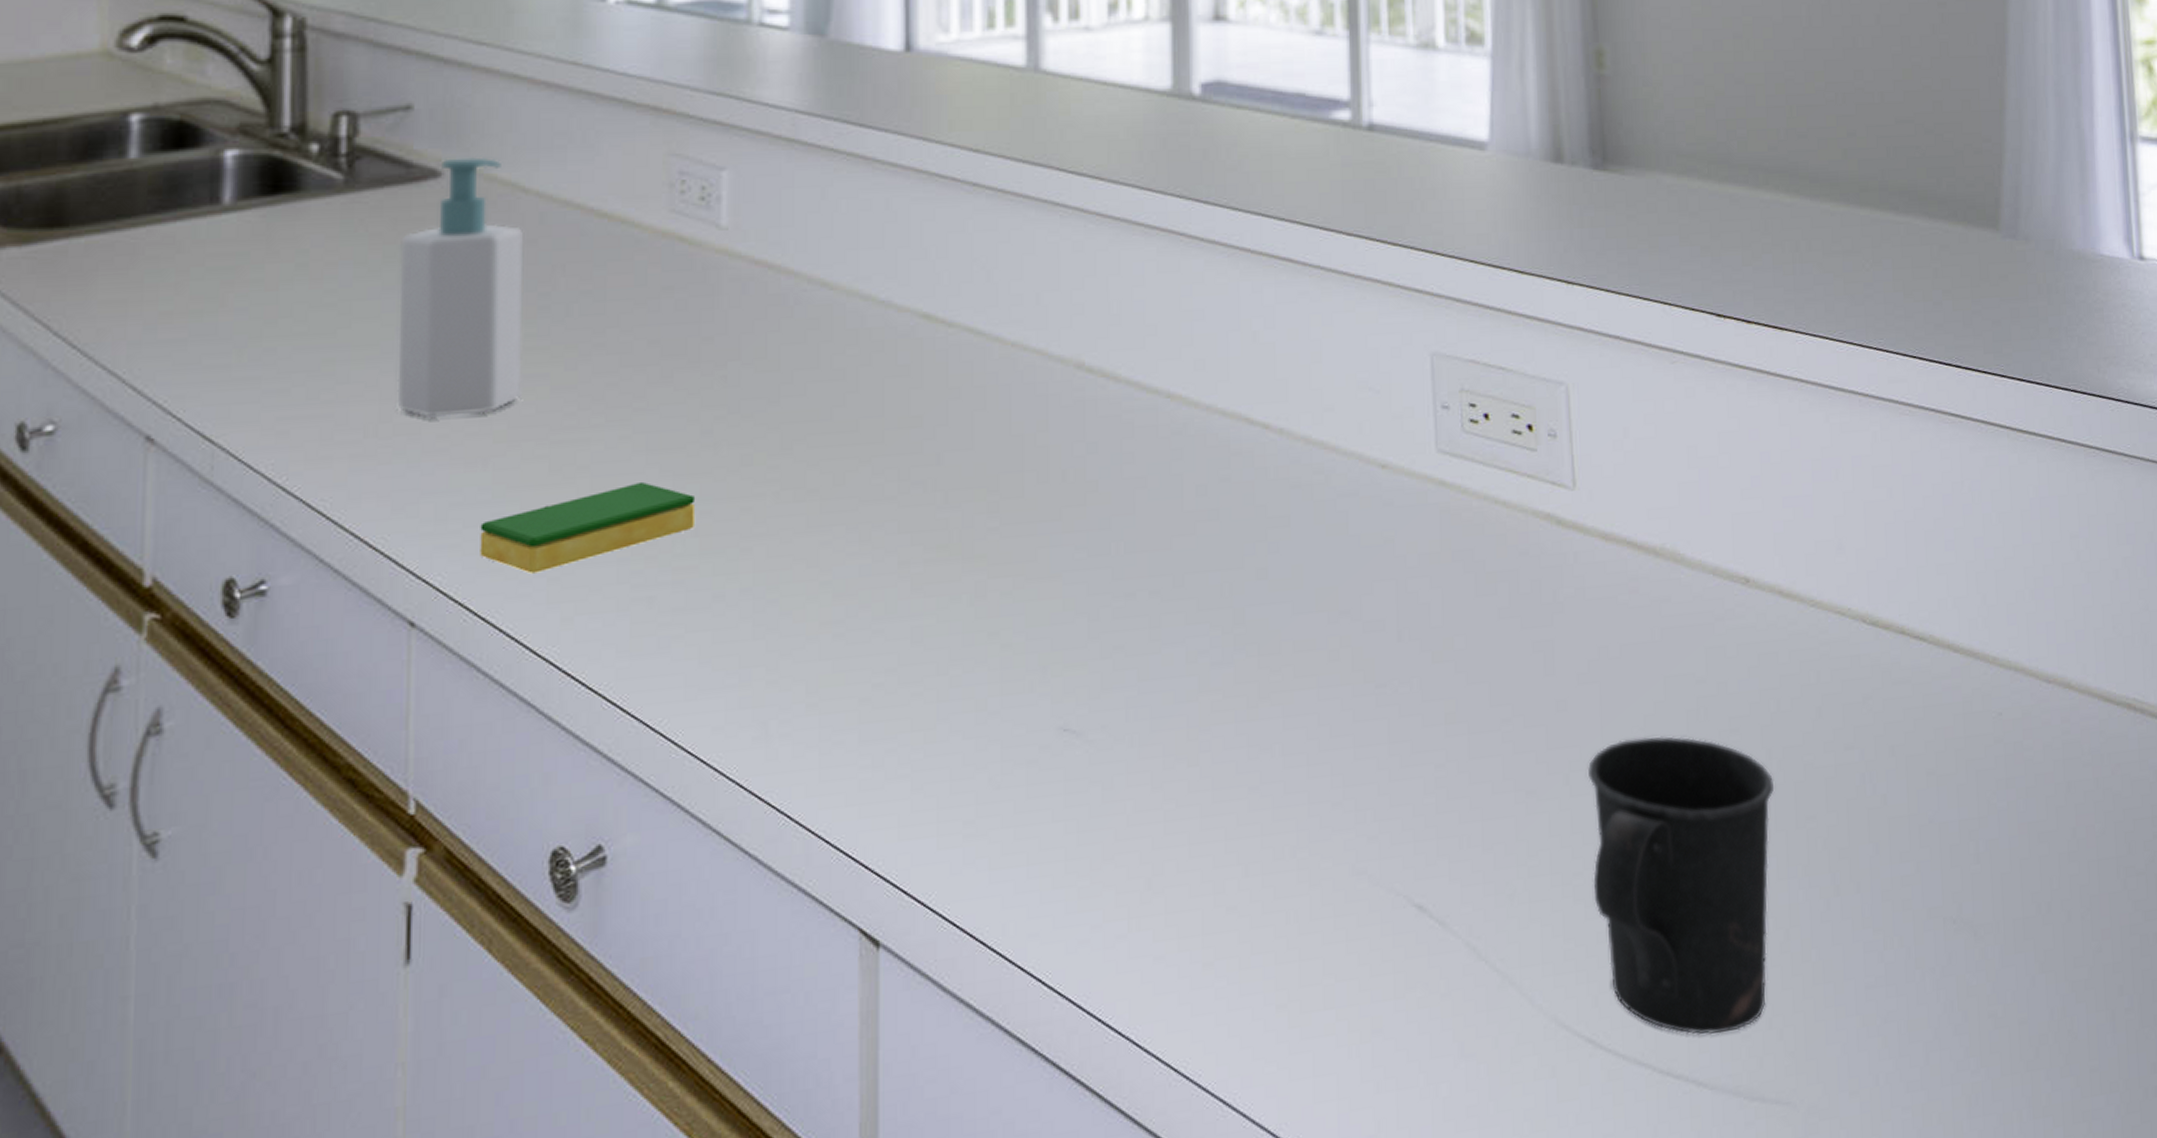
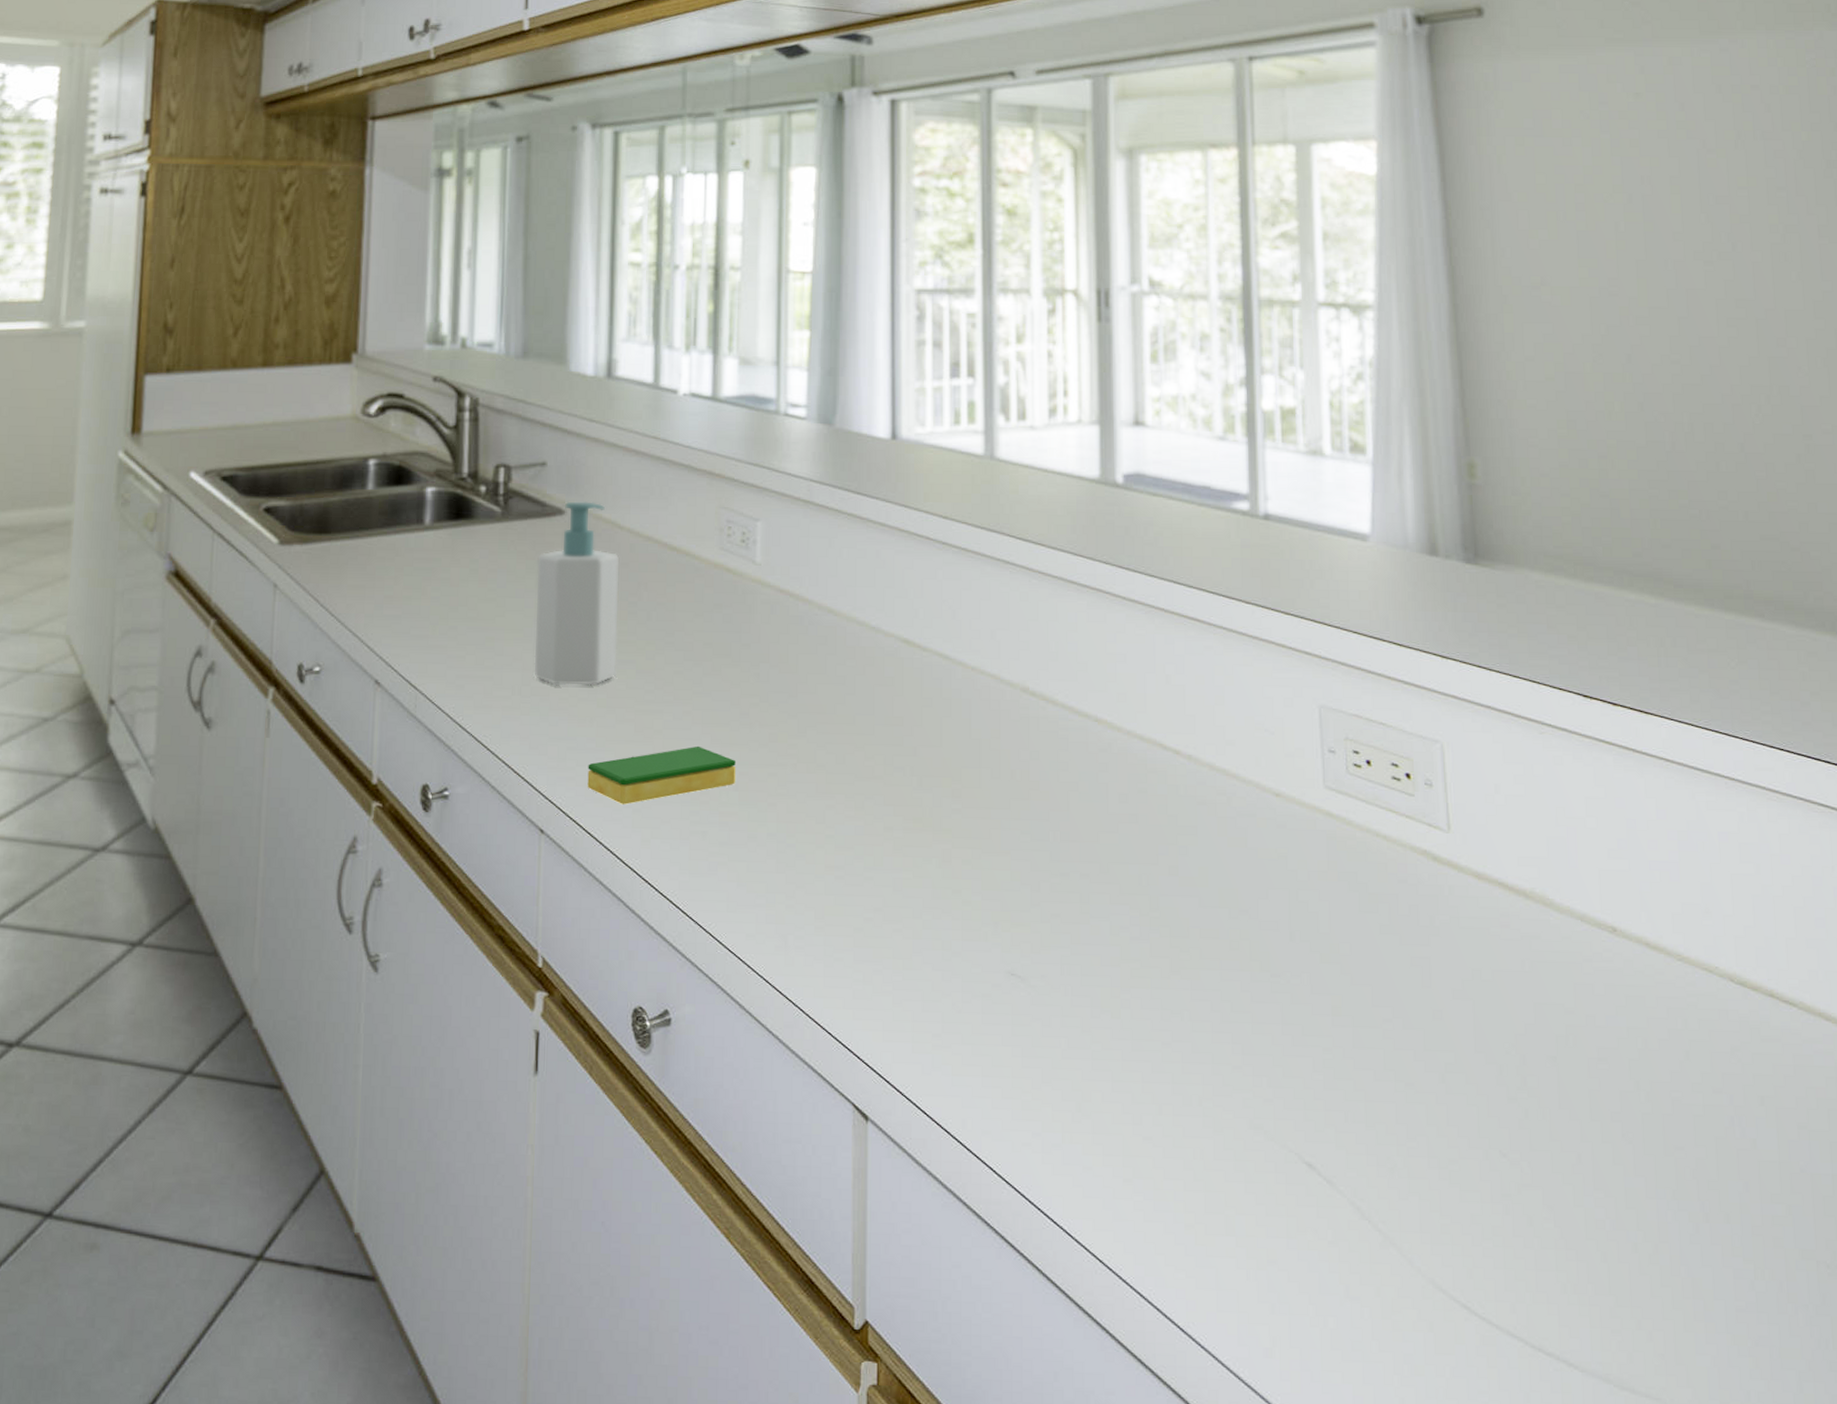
mug: present [1587,736,1774,1036] -> none [1462,1052,1642,1325]

